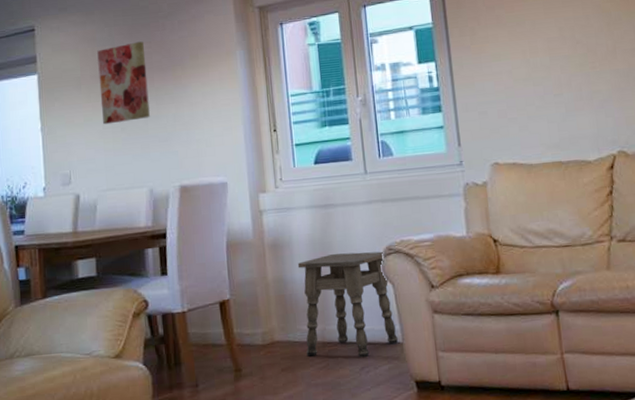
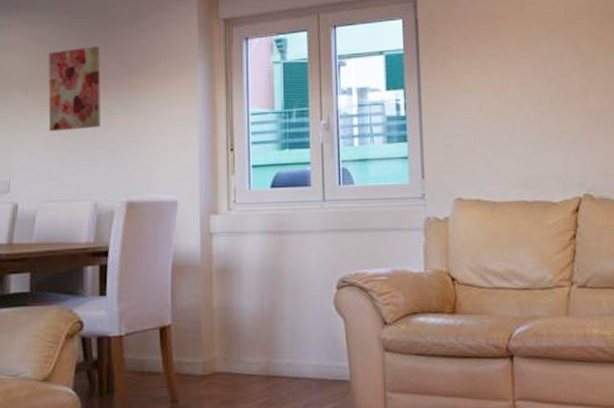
side table: present [297,251,398,358] -> none [245,282,345,395]

